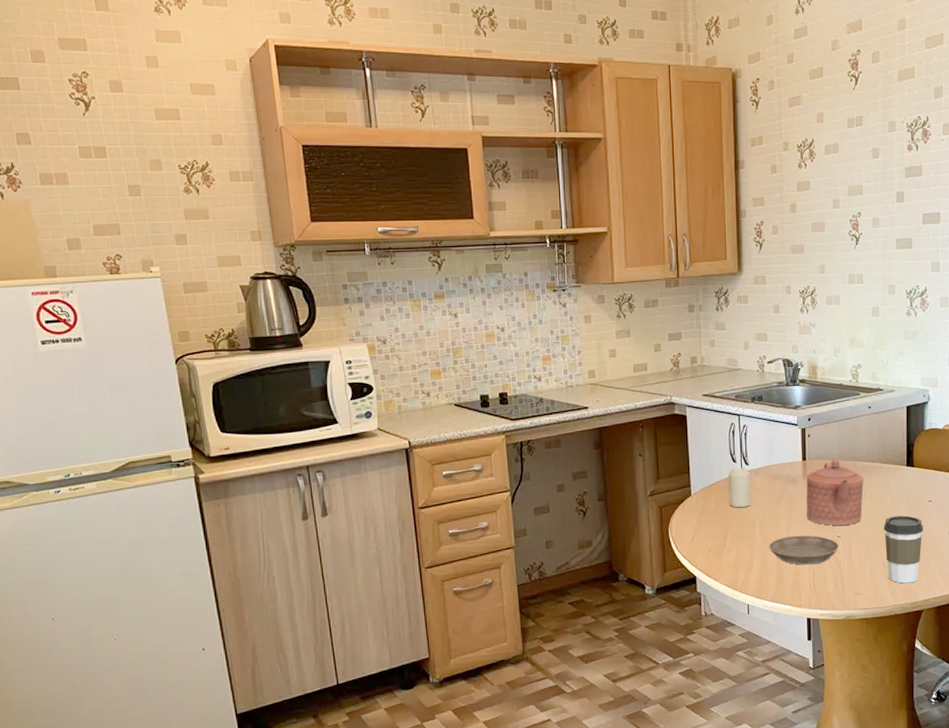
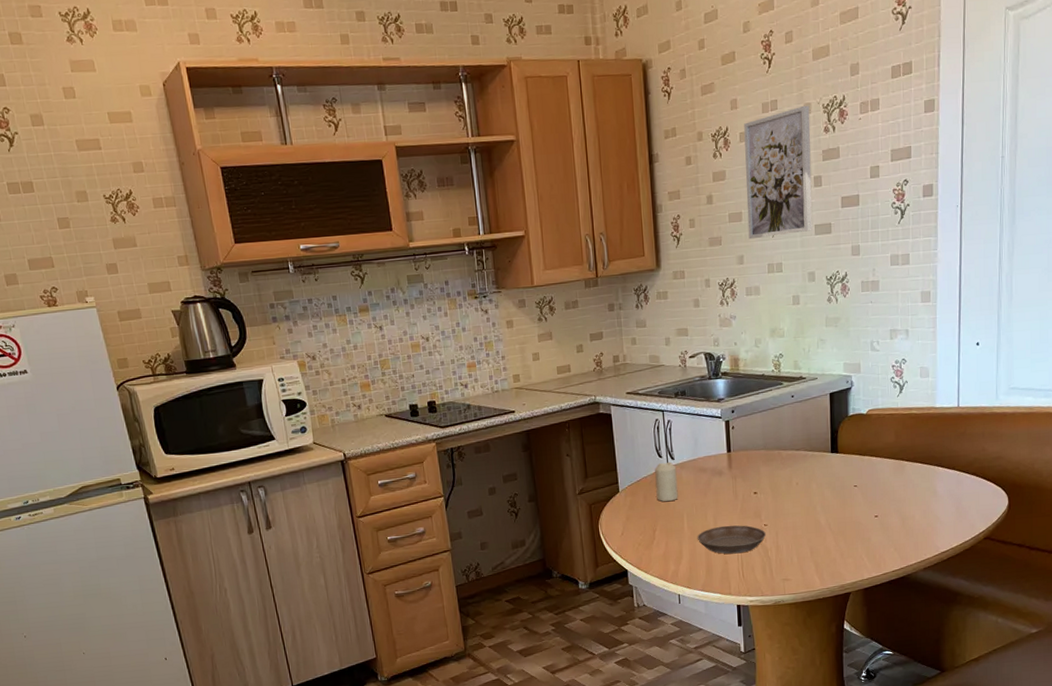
teapot: present [806,458,864,526] -> none [731,448,789,515]
wall art: none [829,123,894,250] -> present [744,105,813,240]
coffee cup: present [884,515,923,584] -> none [810,501,849,568]

